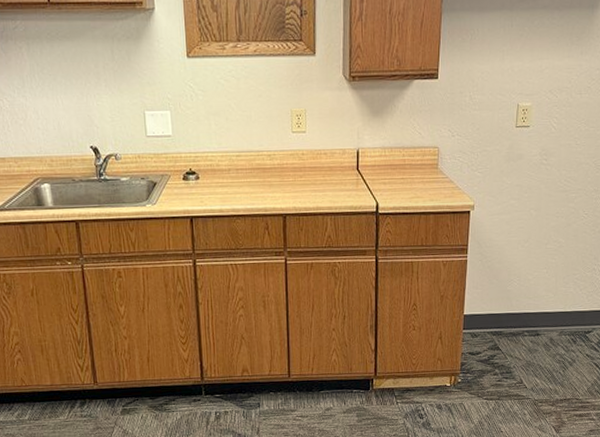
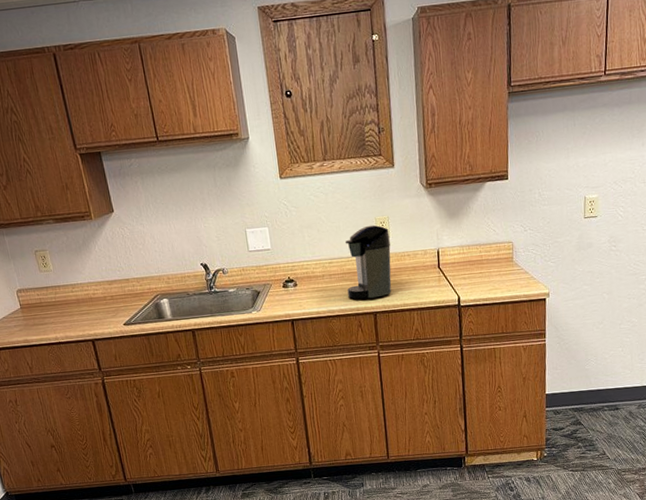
coffee maker: none [255,117,306,199] -> present [346,225,392,299]

